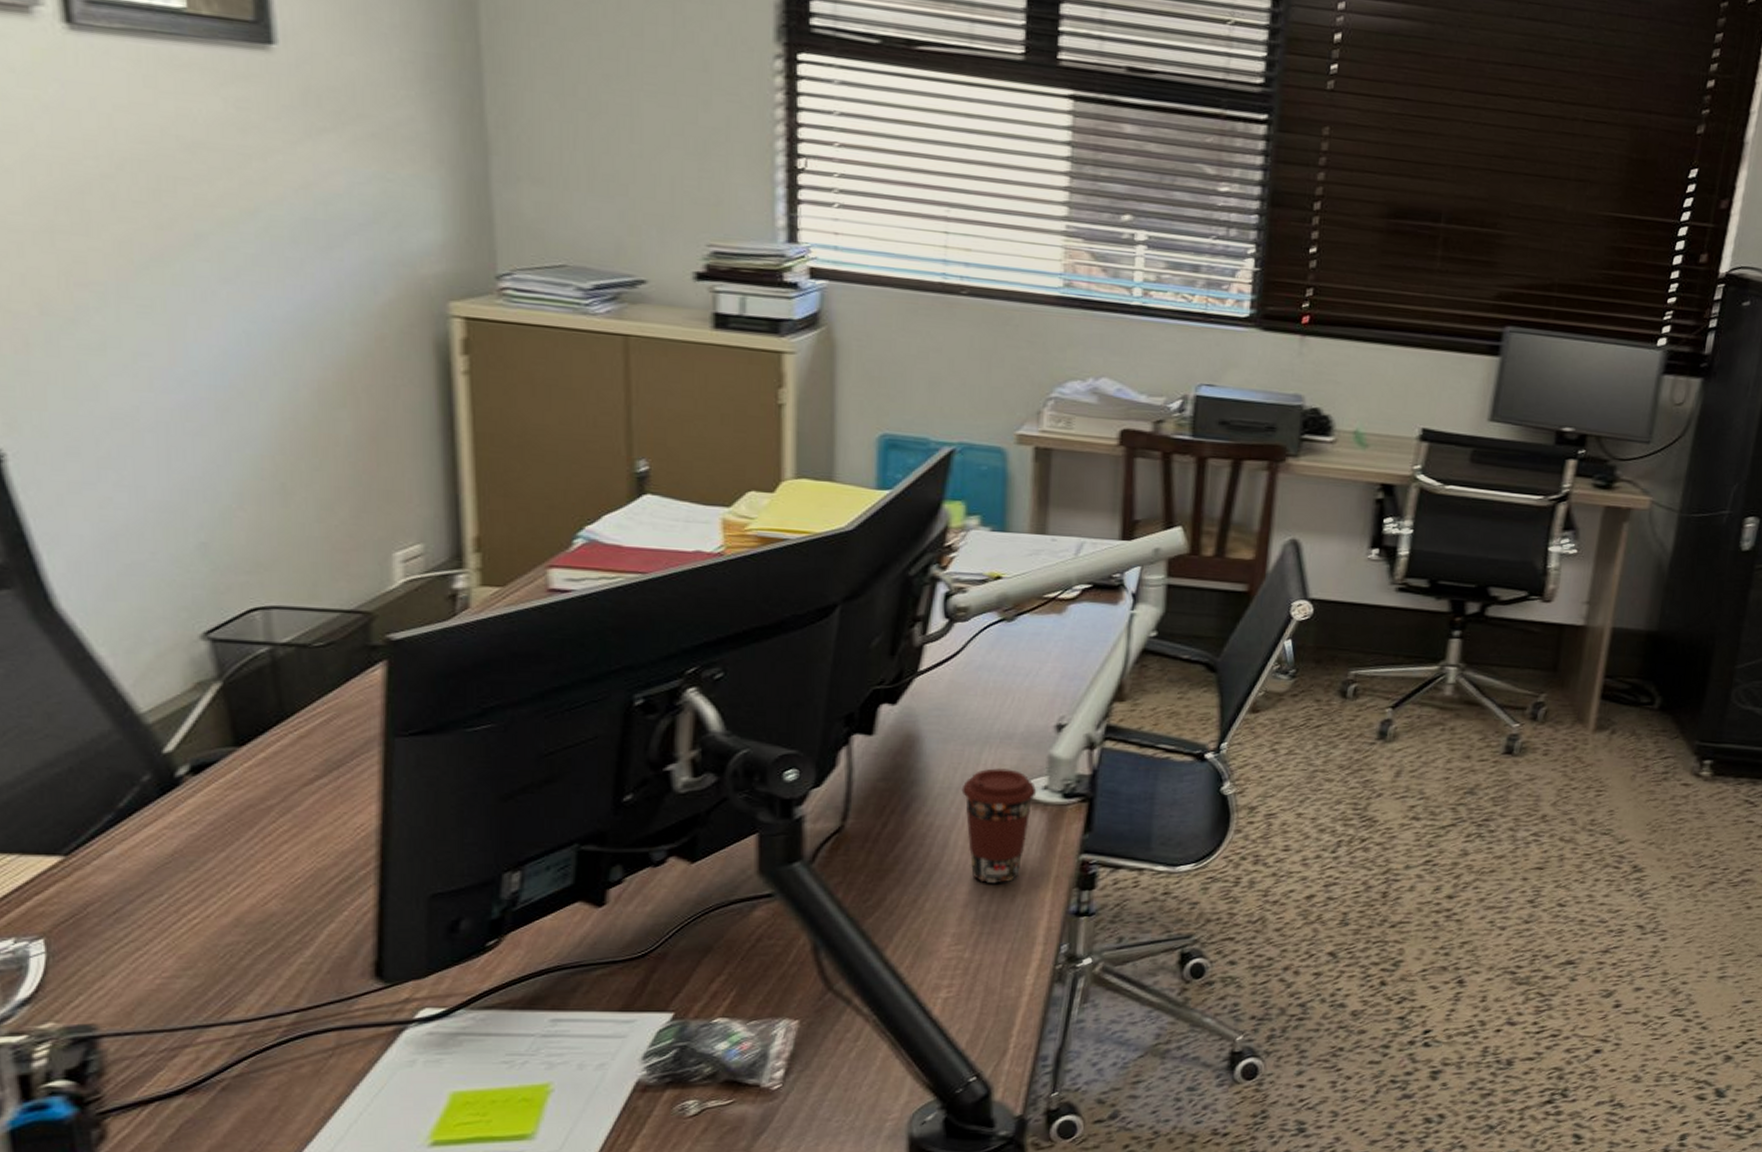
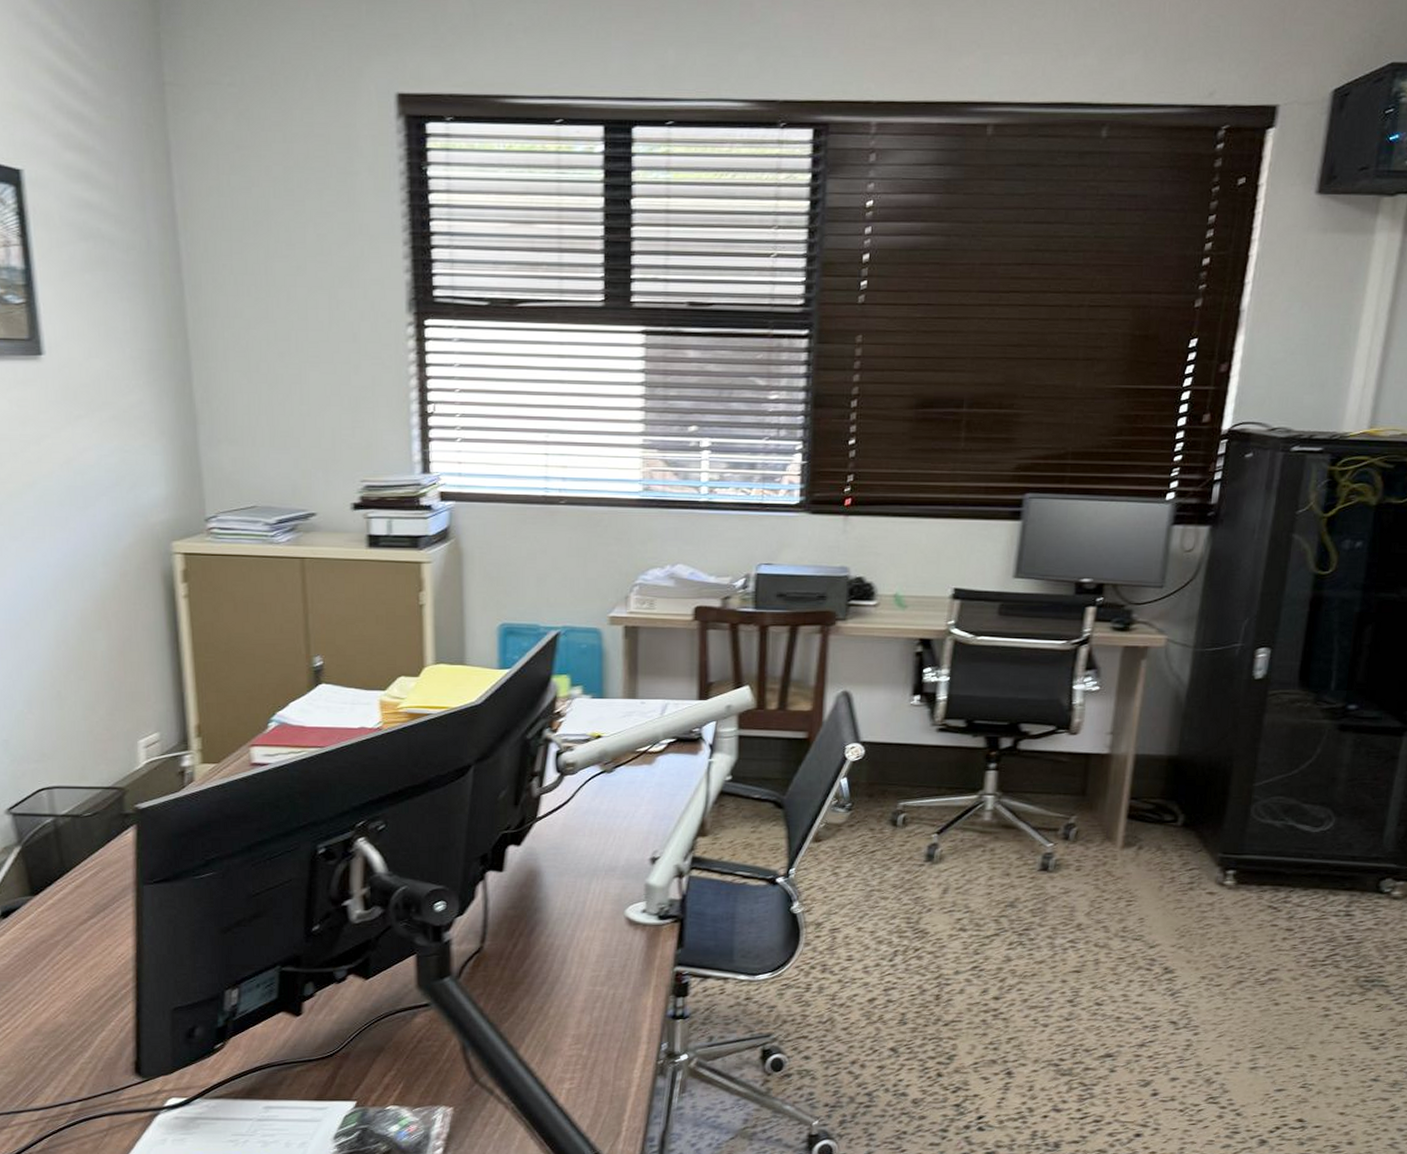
coffee cup: present [961,768,1037,883] -> none [575,896,637,992]

